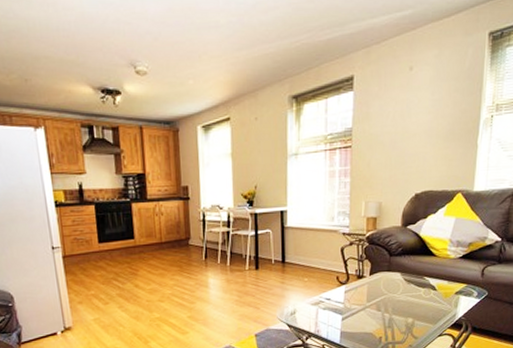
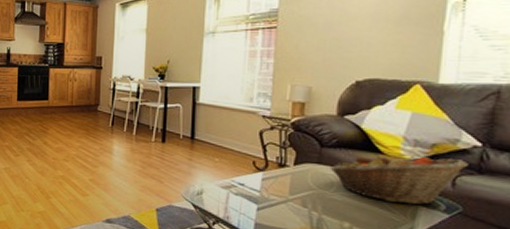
fruit basket: none [397,253,492,296] -> present [330,154,468,206]

